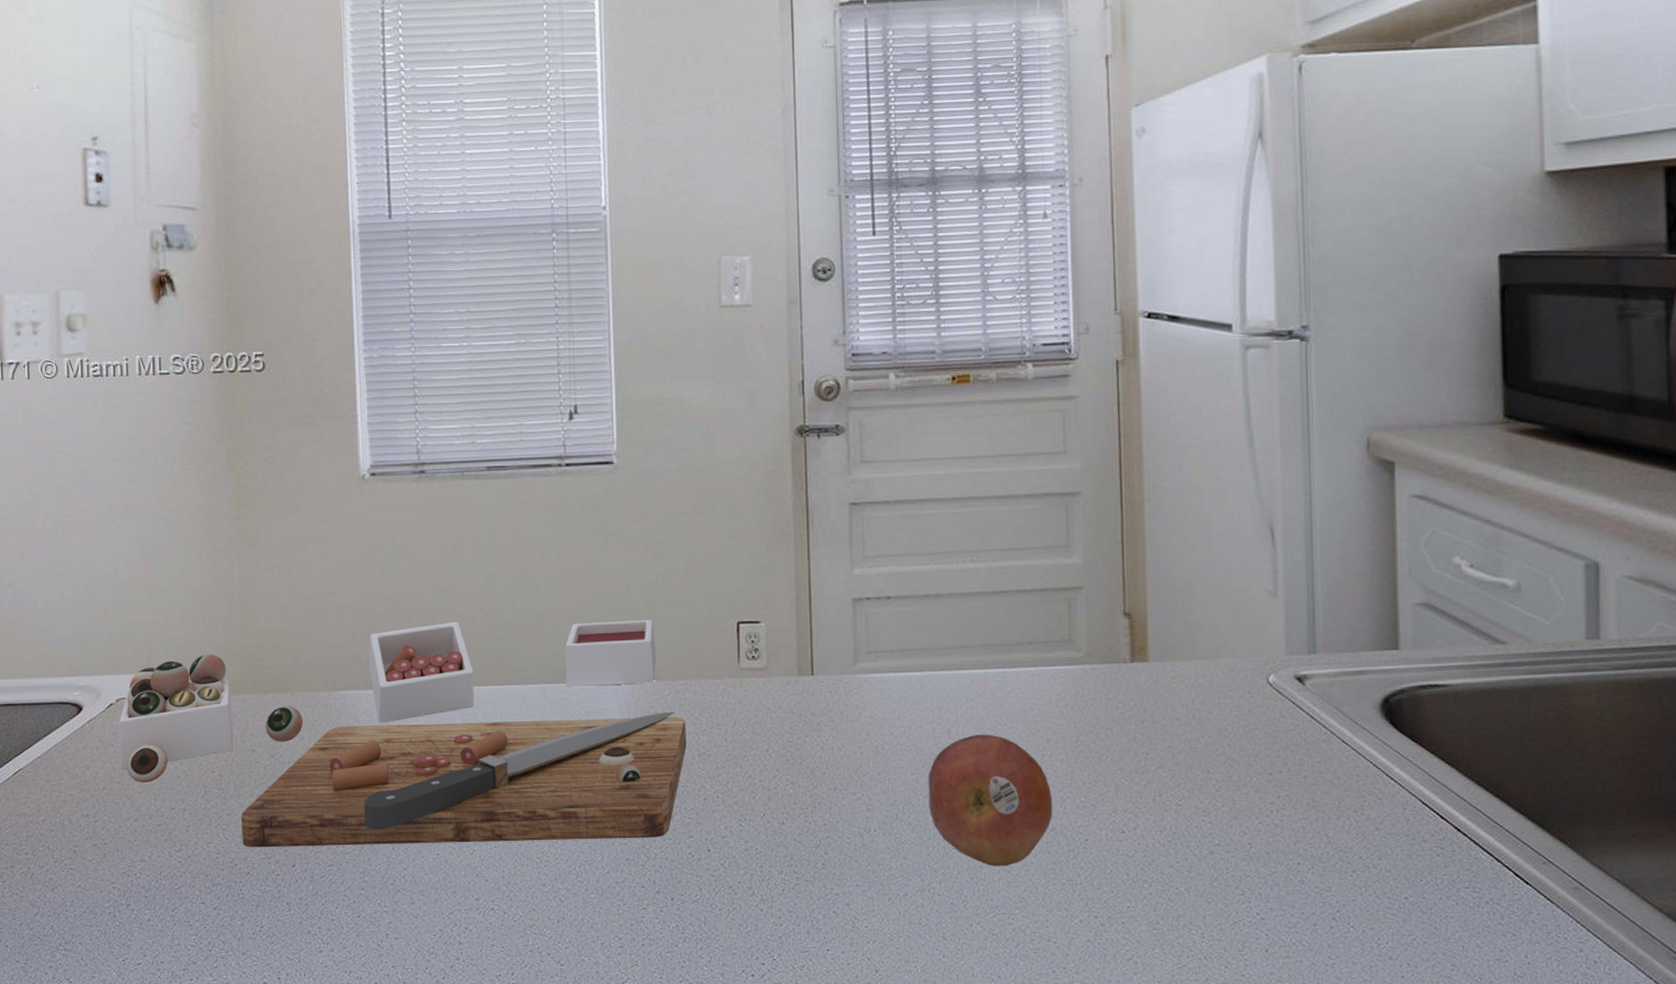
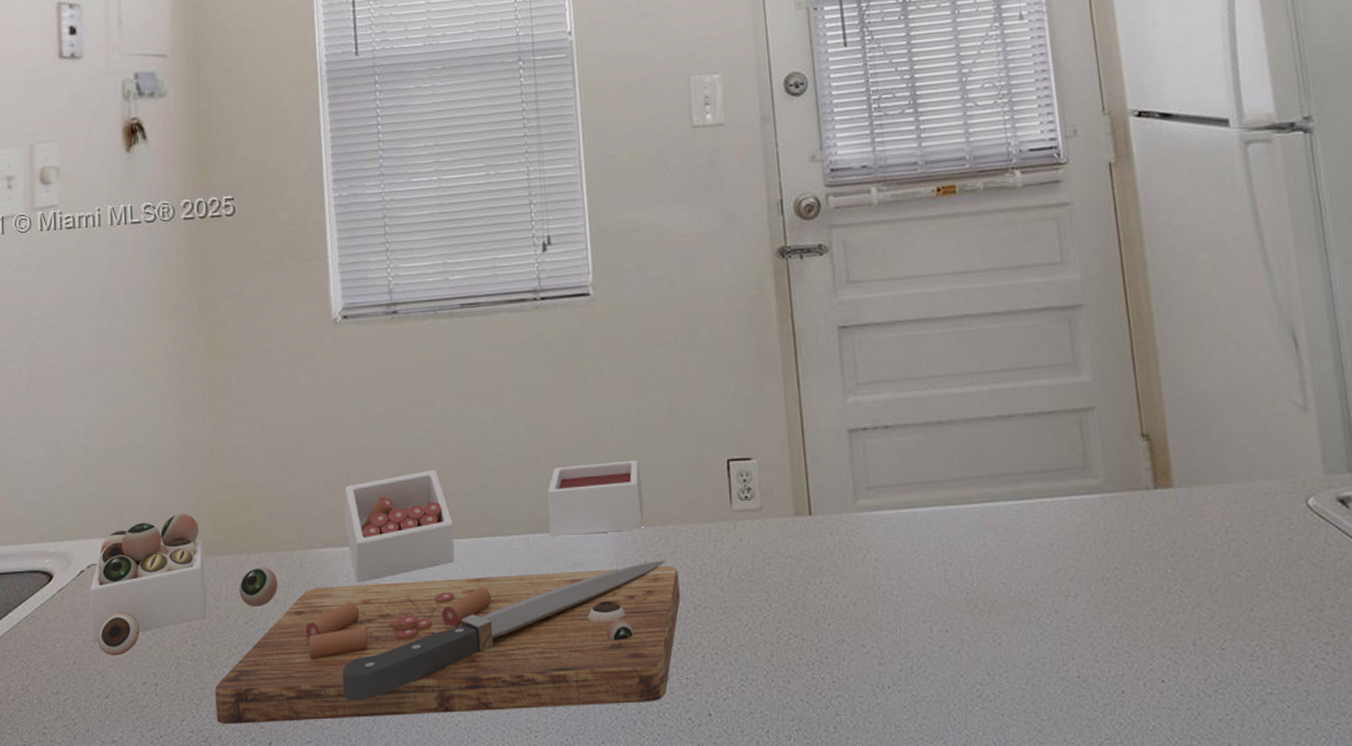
fruit: present [928,734,1053,867] -> none [942,574,1083,726]

